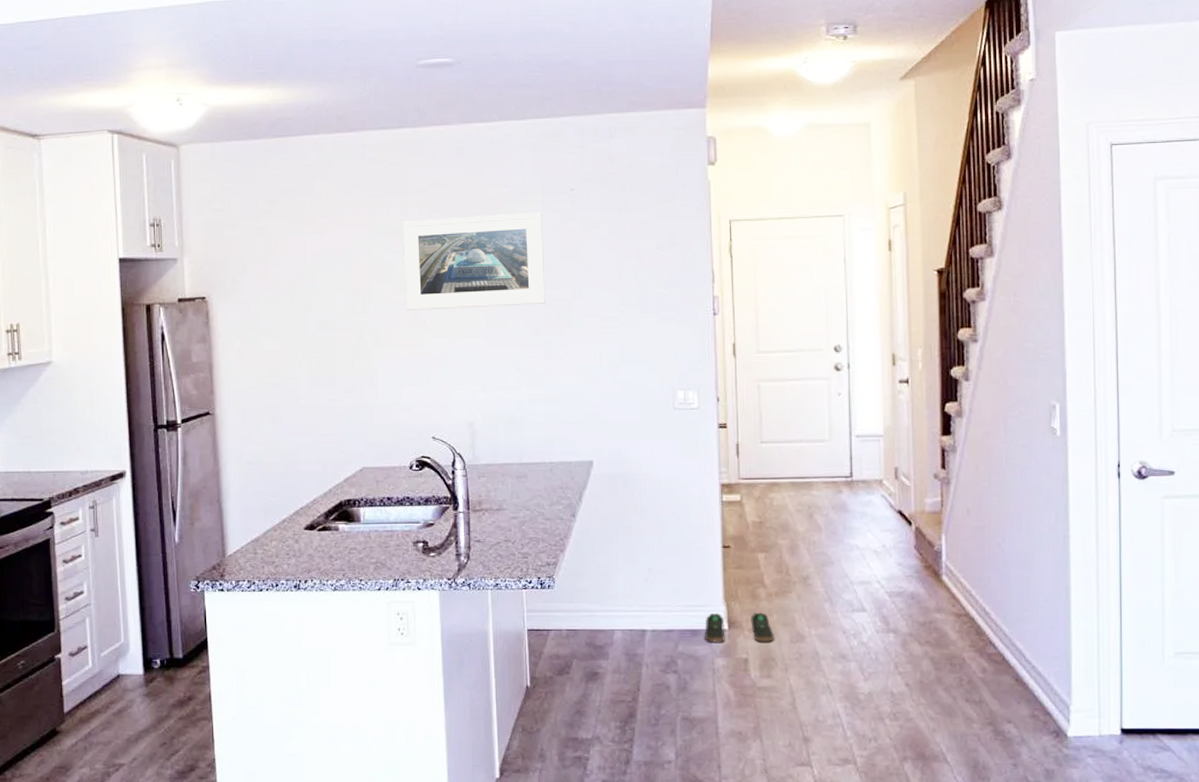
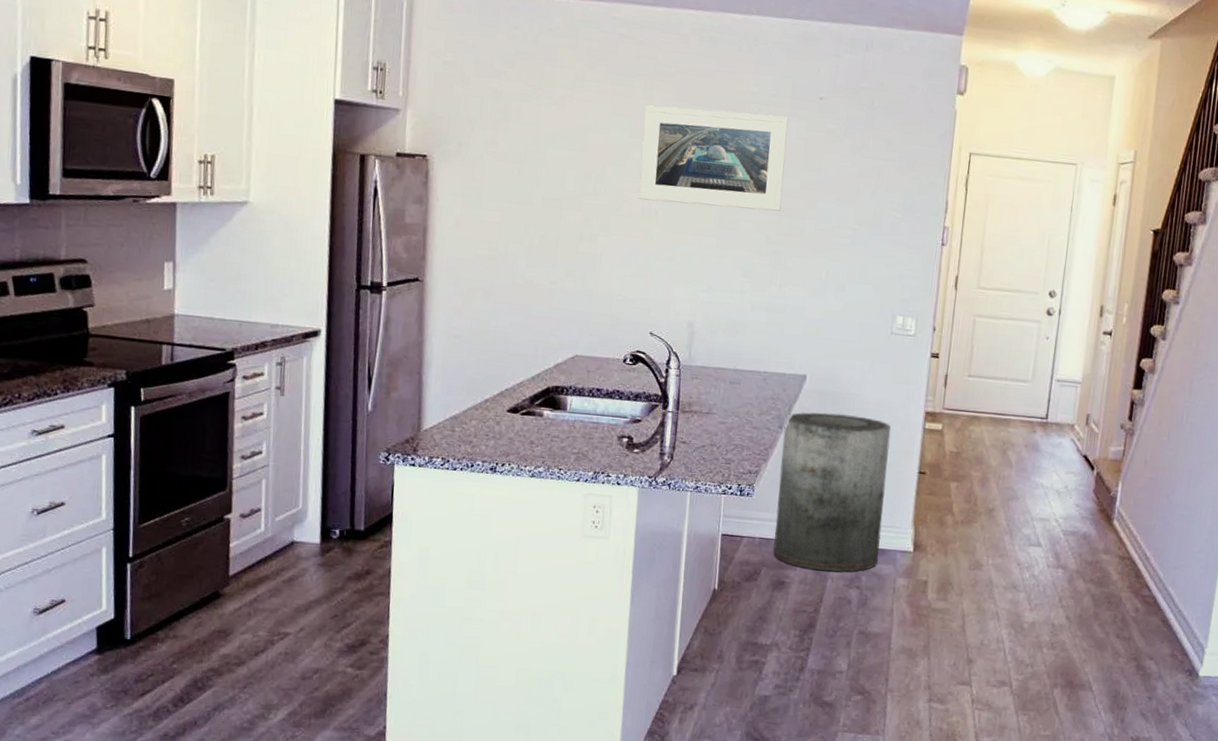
trash can: none [577,495,693,658] -> present [773,412,892,572]
shoe: present [704,612,775,642] -> none [889,534,955,567]

